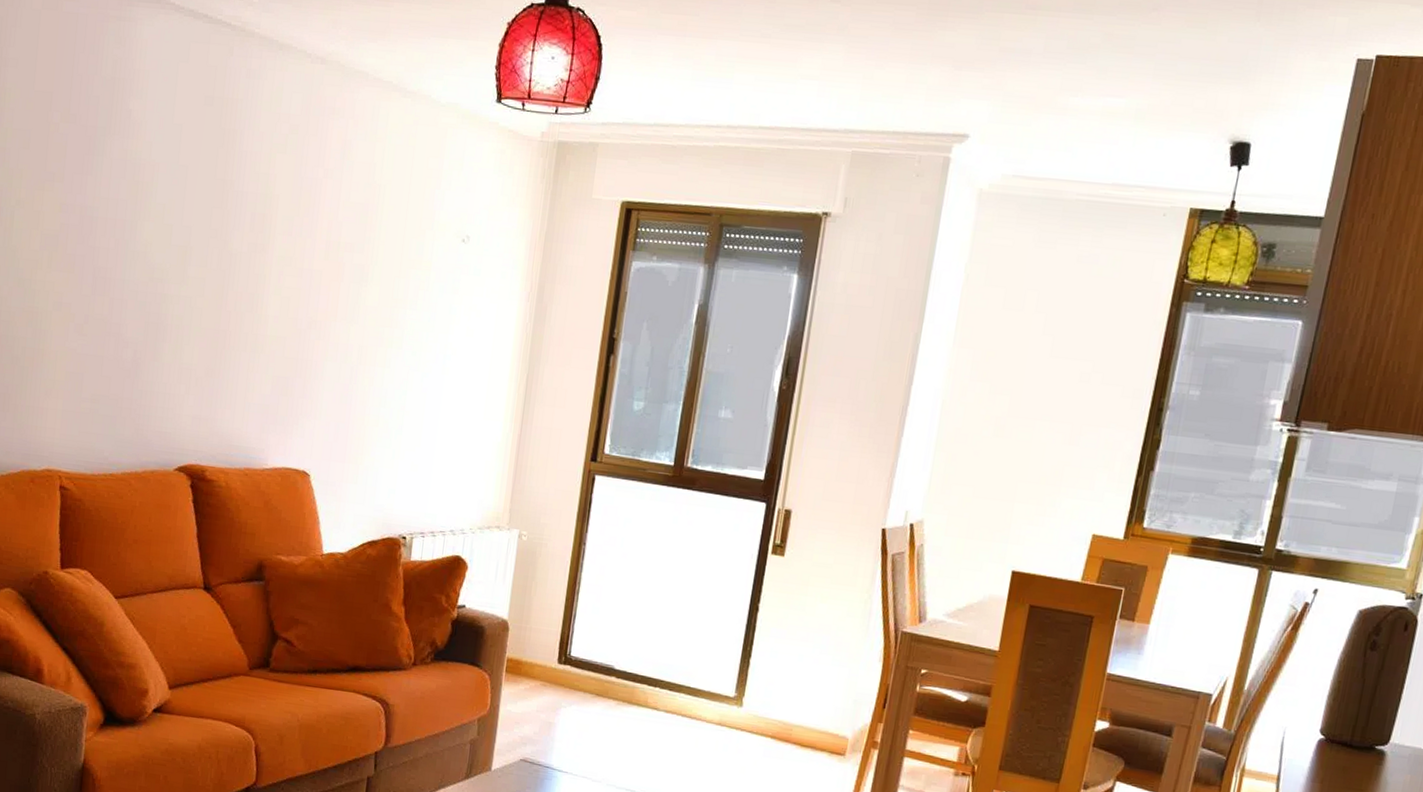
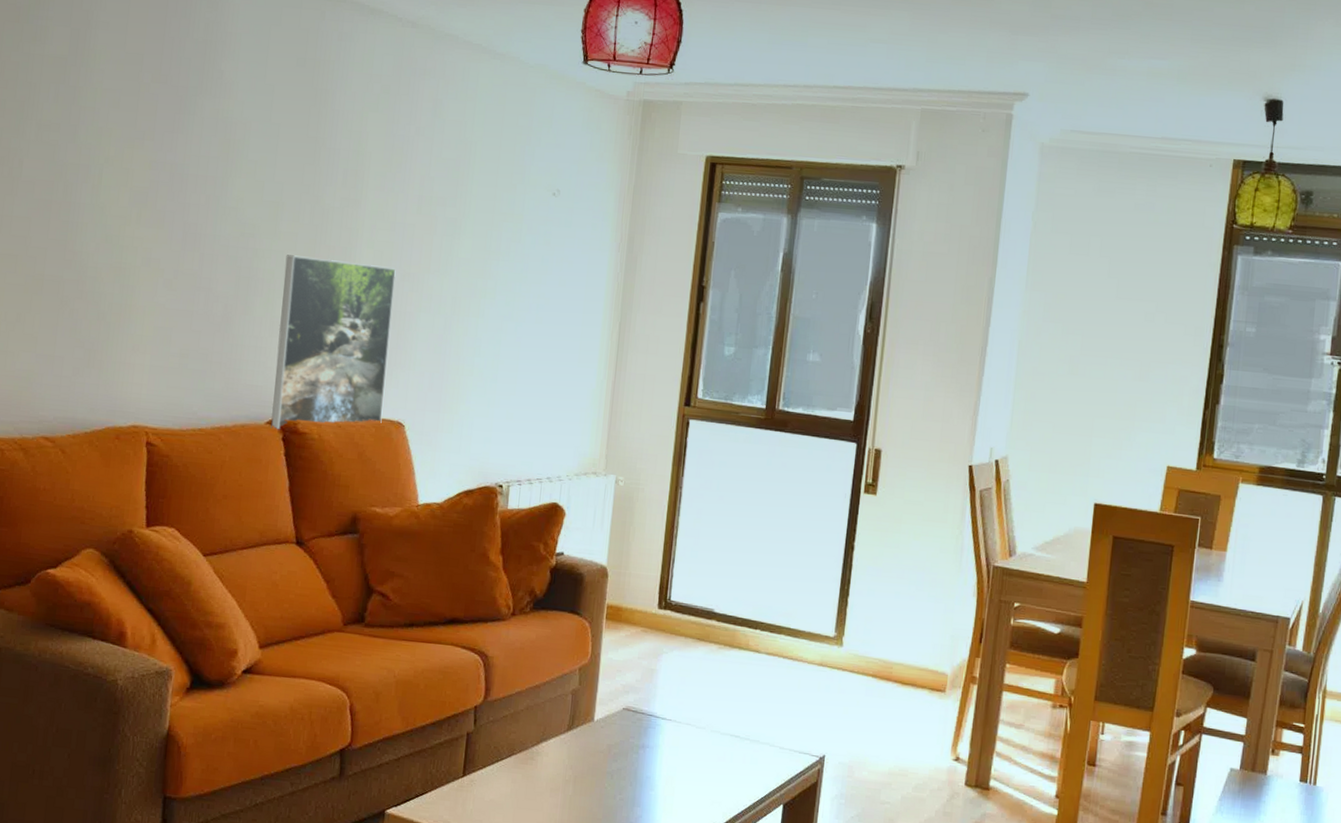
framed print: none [179,300,303,477] -> present [271,254,396,430]

